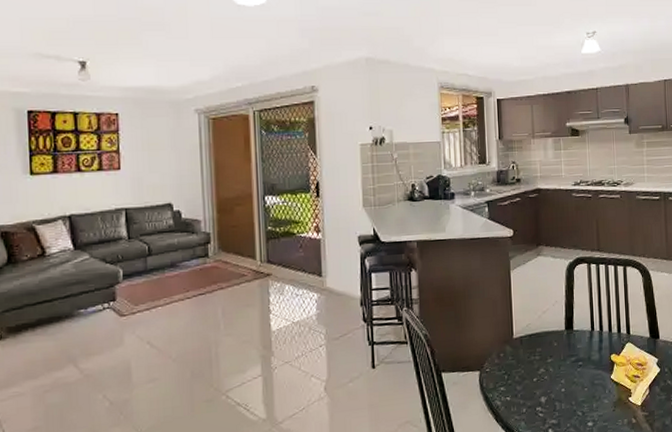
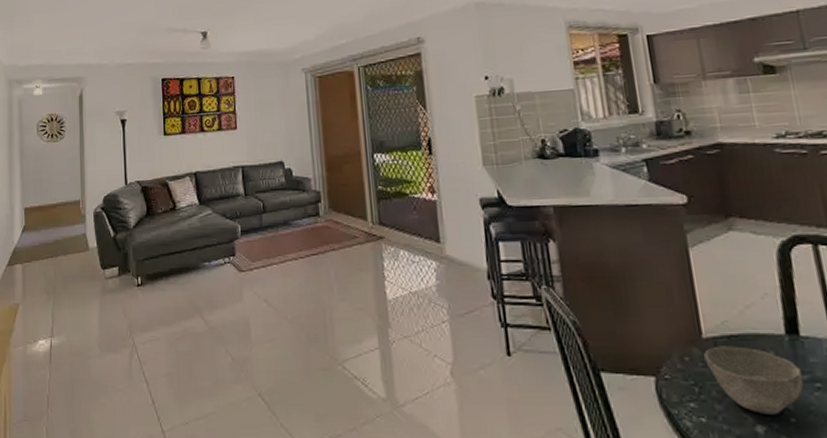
bowl: none [513,342,572,389] -> present [704,346,804,416]

